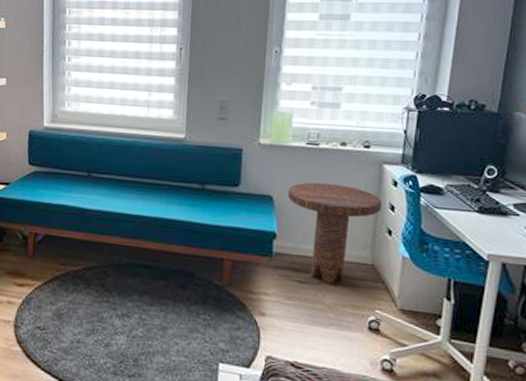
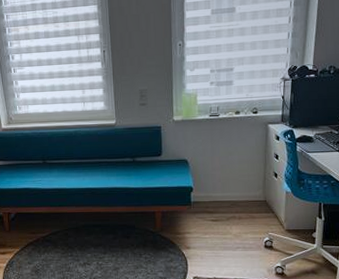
side table: present [288,182,383,284] -> none [199,144,269,219]

